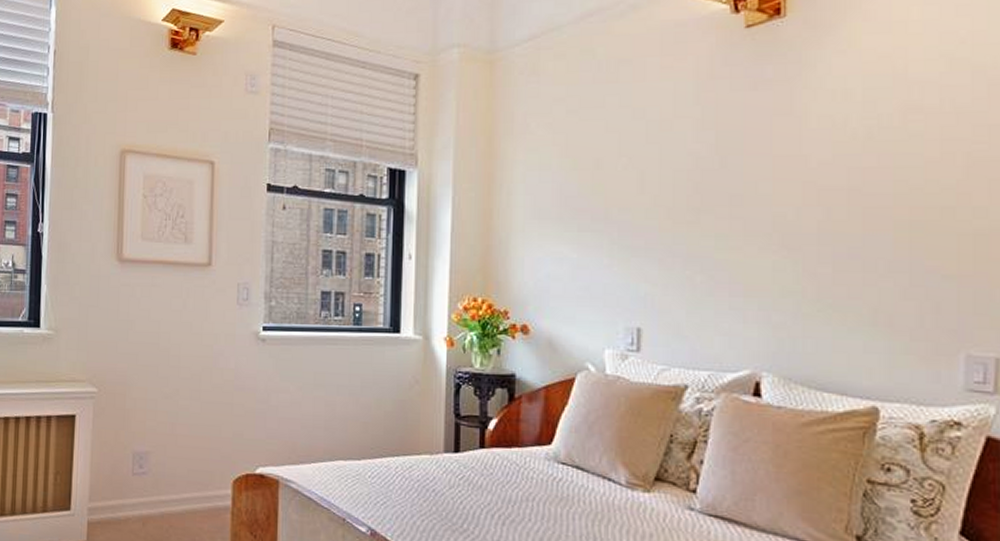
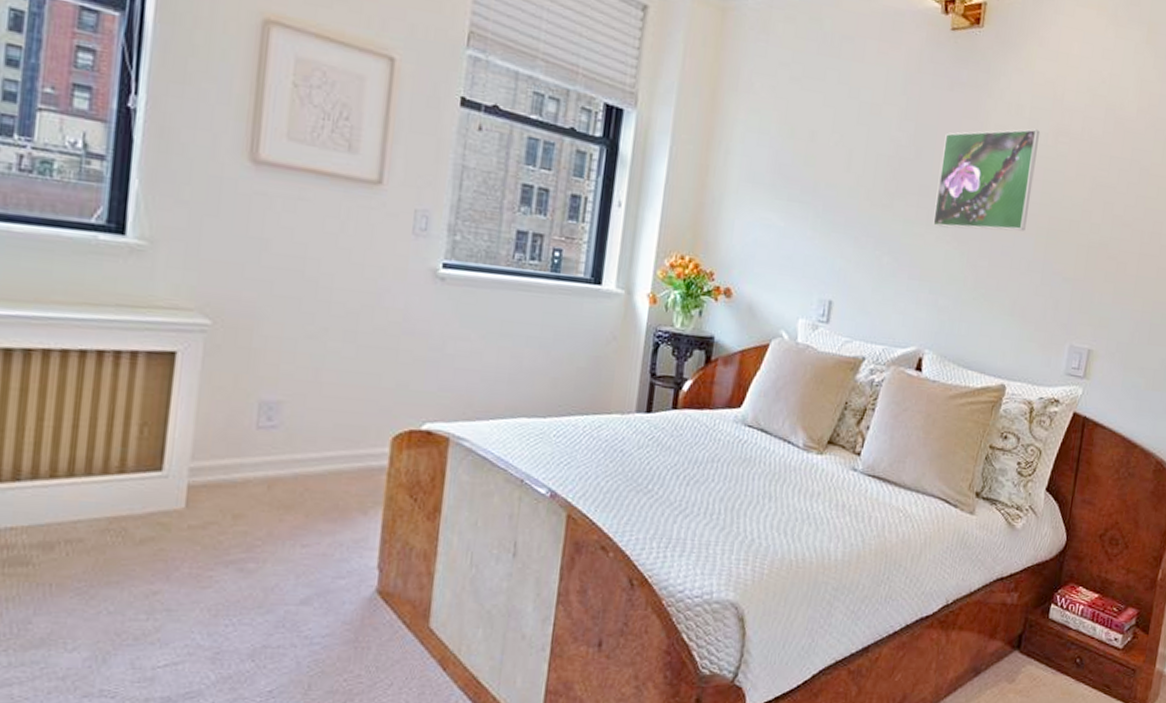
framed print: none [752,112,879,236] -> present [933,129,1039,231]

